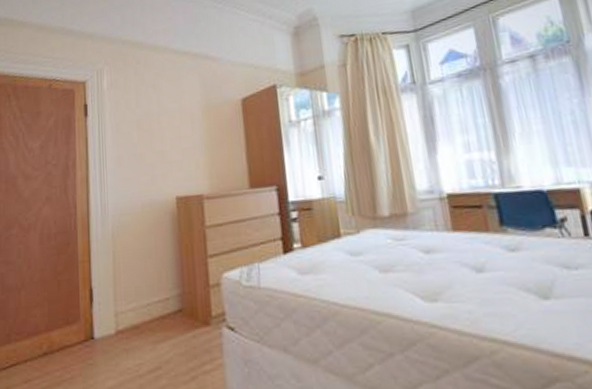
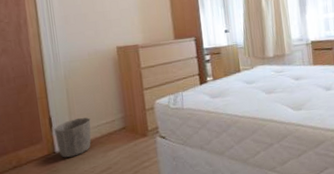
waste basket: none [95,292,139,347] -> present [54,117,91,158]

